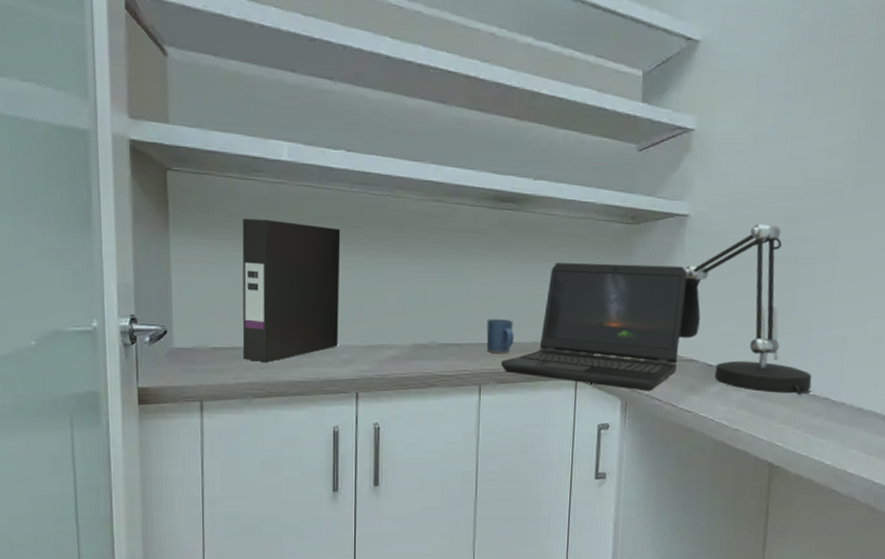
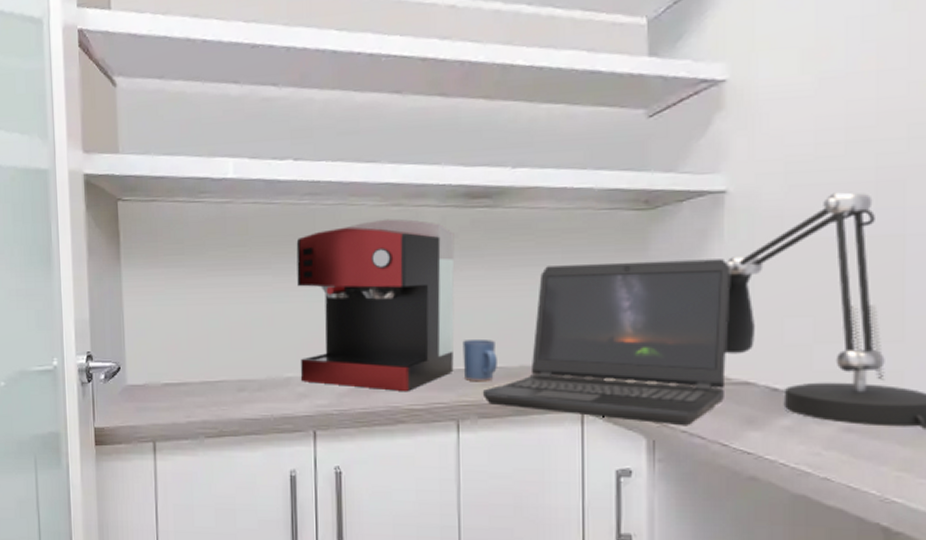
binder: present [242,218,341,362] -> none [190,242,293,398]
coffee maker: none [345,212,485,360] -> present [296,218,455,391]

